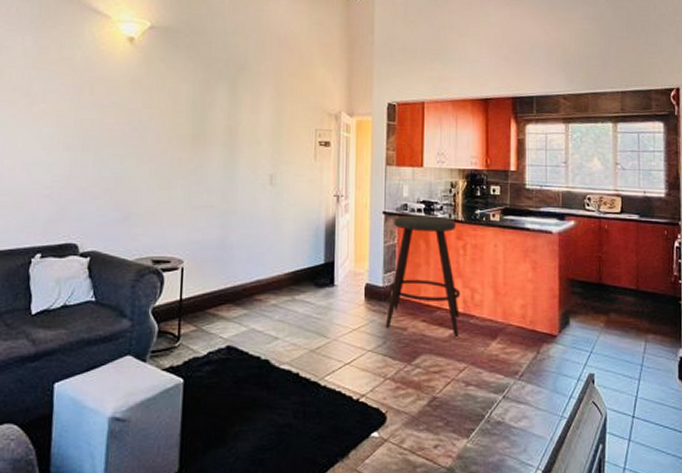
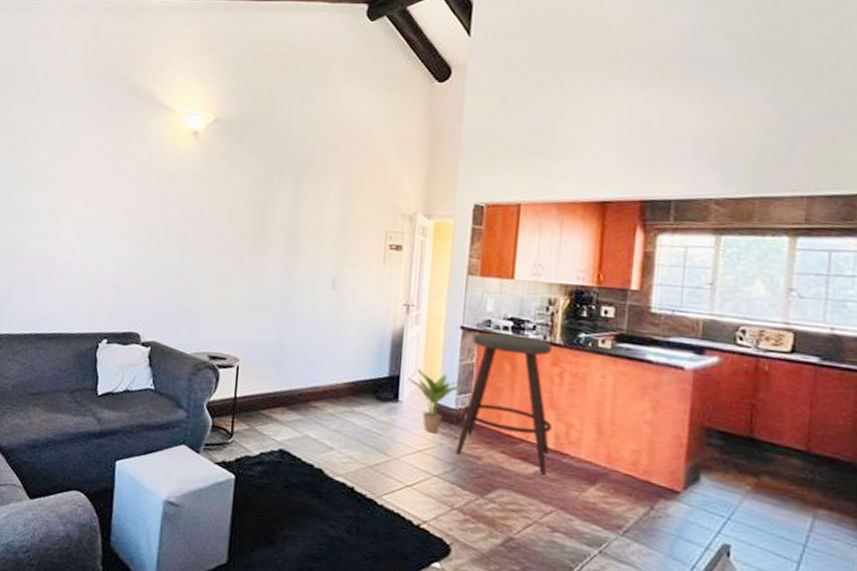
potted plant: none [341,253,386,312] -> present [408,368,461,434]

